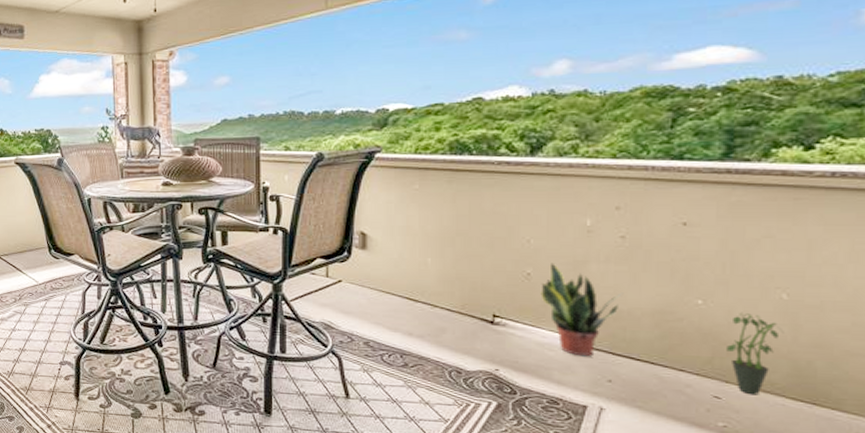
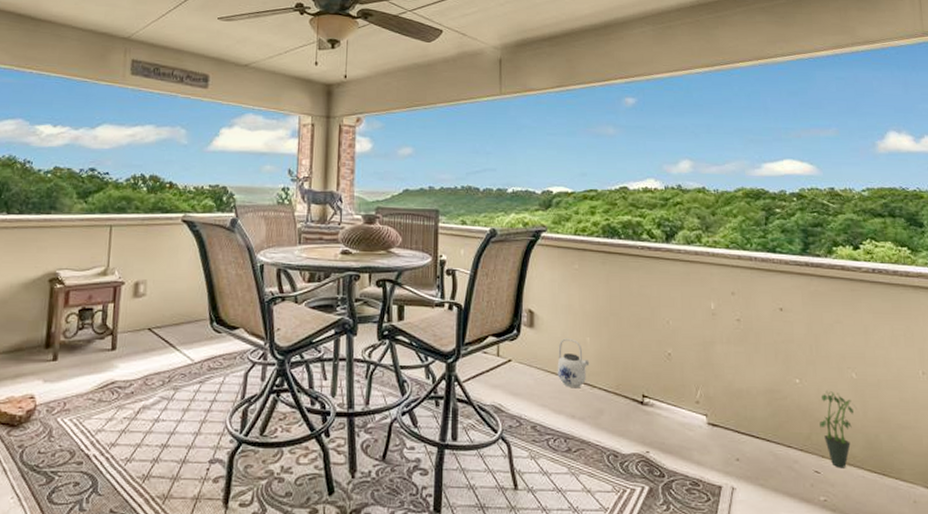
teapot: none [393,259,431,308] -> present [557,338,590,389]
potted plant: present [540,263,624,357] -> none [679,343,743,436]

